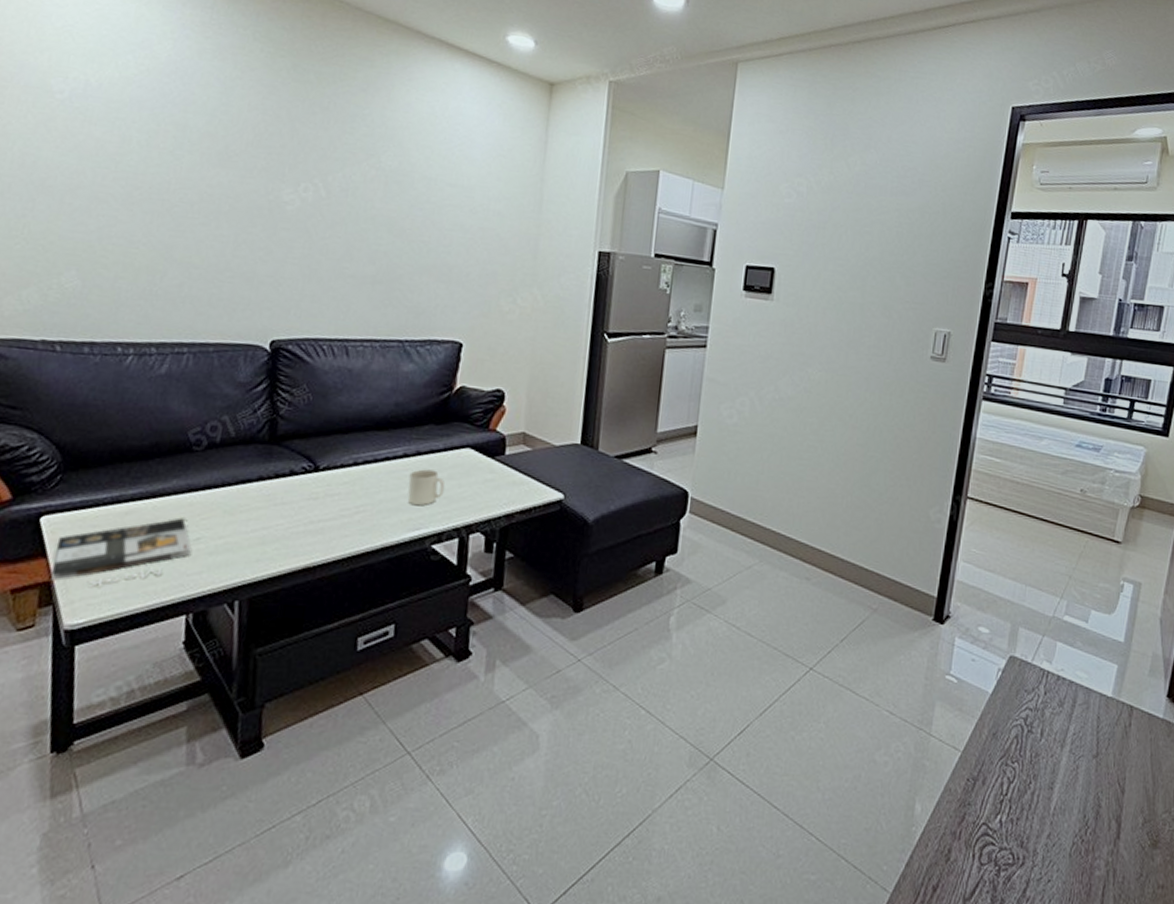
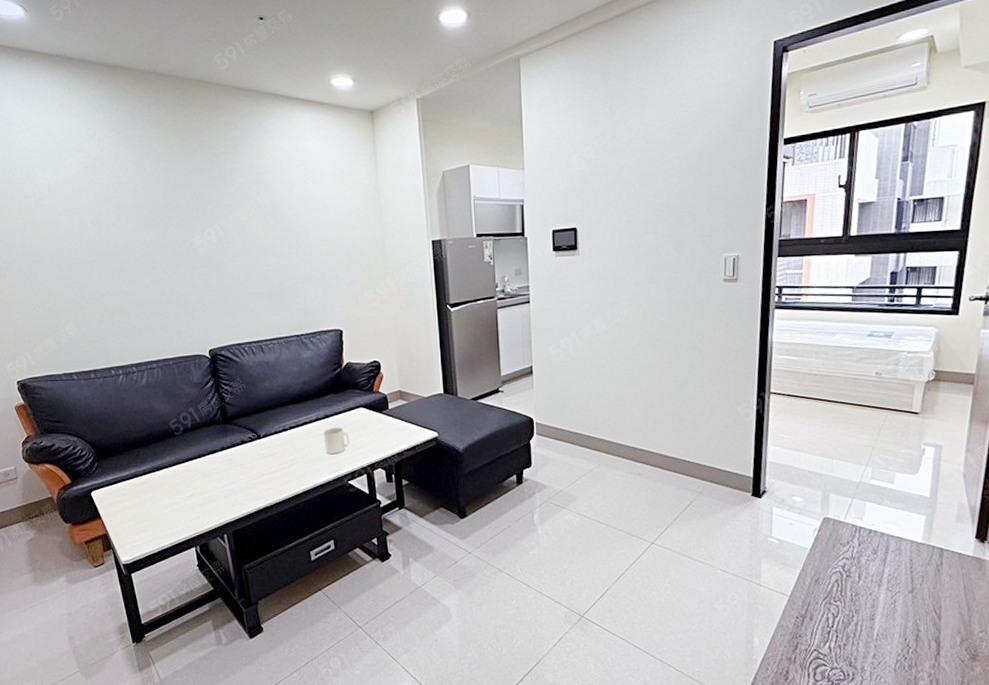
magazine: present [50,518,191,588] -> none [105,482,189,536]

